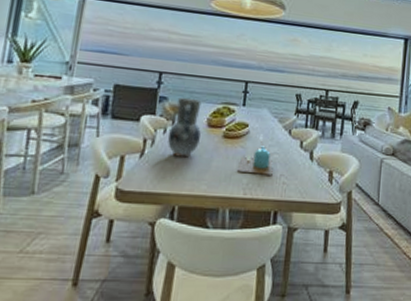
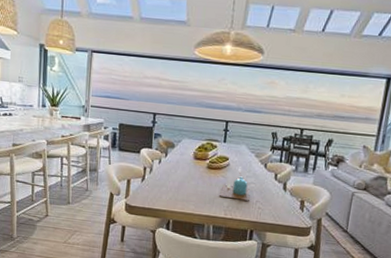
vase: present [168,97,202,158] -> none [163,134,189,183]

